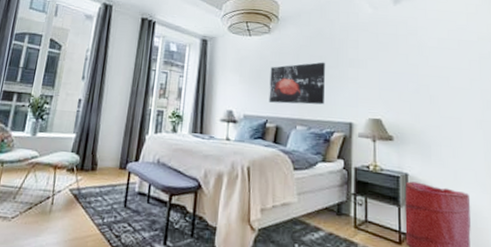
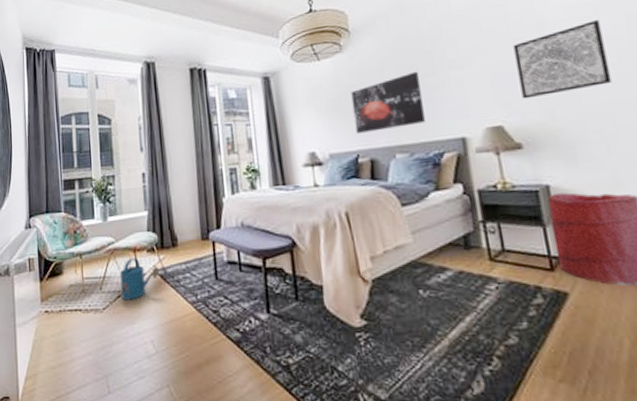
watering can: none [33,174,74,214] -> present [120,258,159,300]
wall art: none [398,53,463,104] -> present [513,20,612,99]

